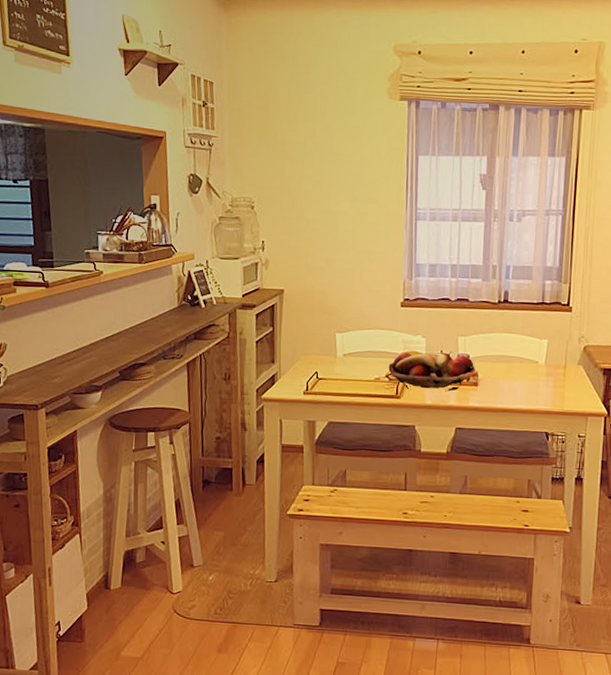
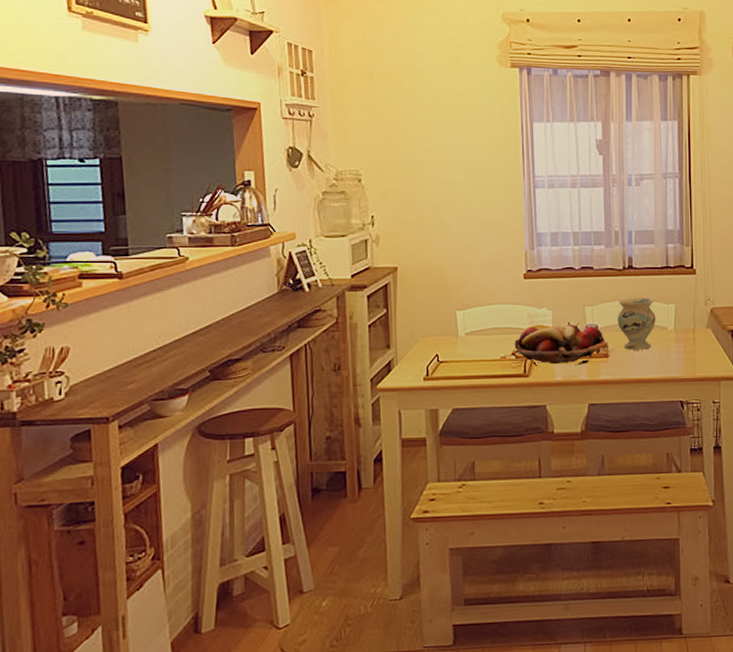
vase: none [489,331,528,381] -> present [618,298,656,350]

